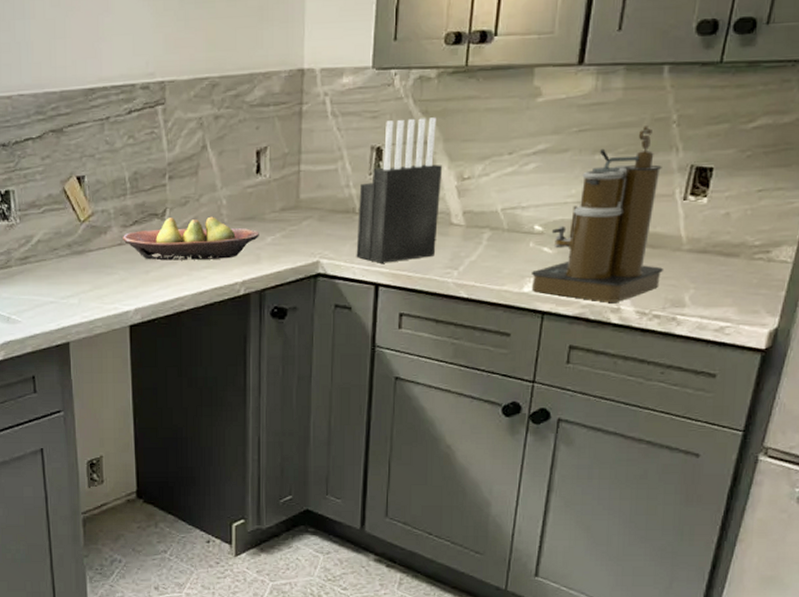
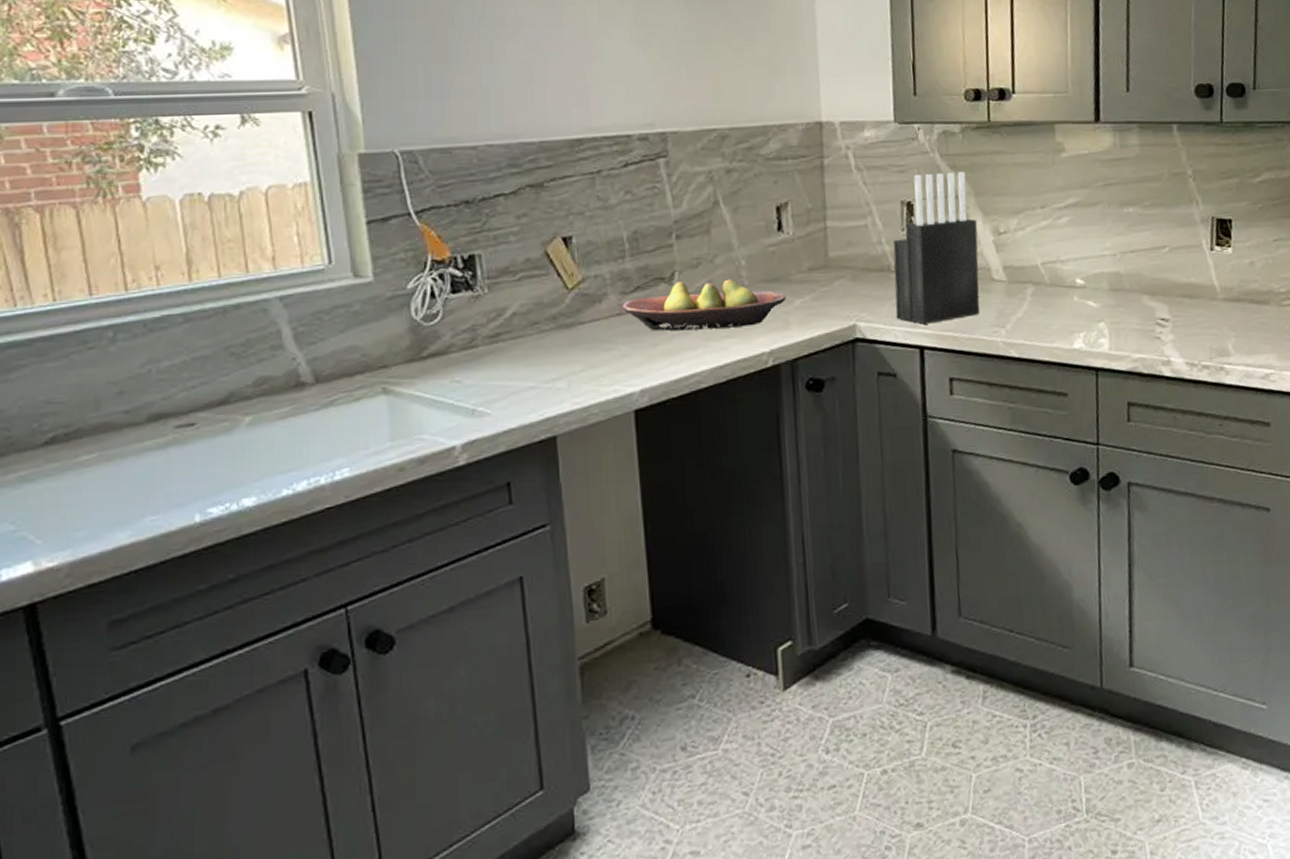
coffee maker: present [531,126,664,302] -> none [1080,180,1205,355]

